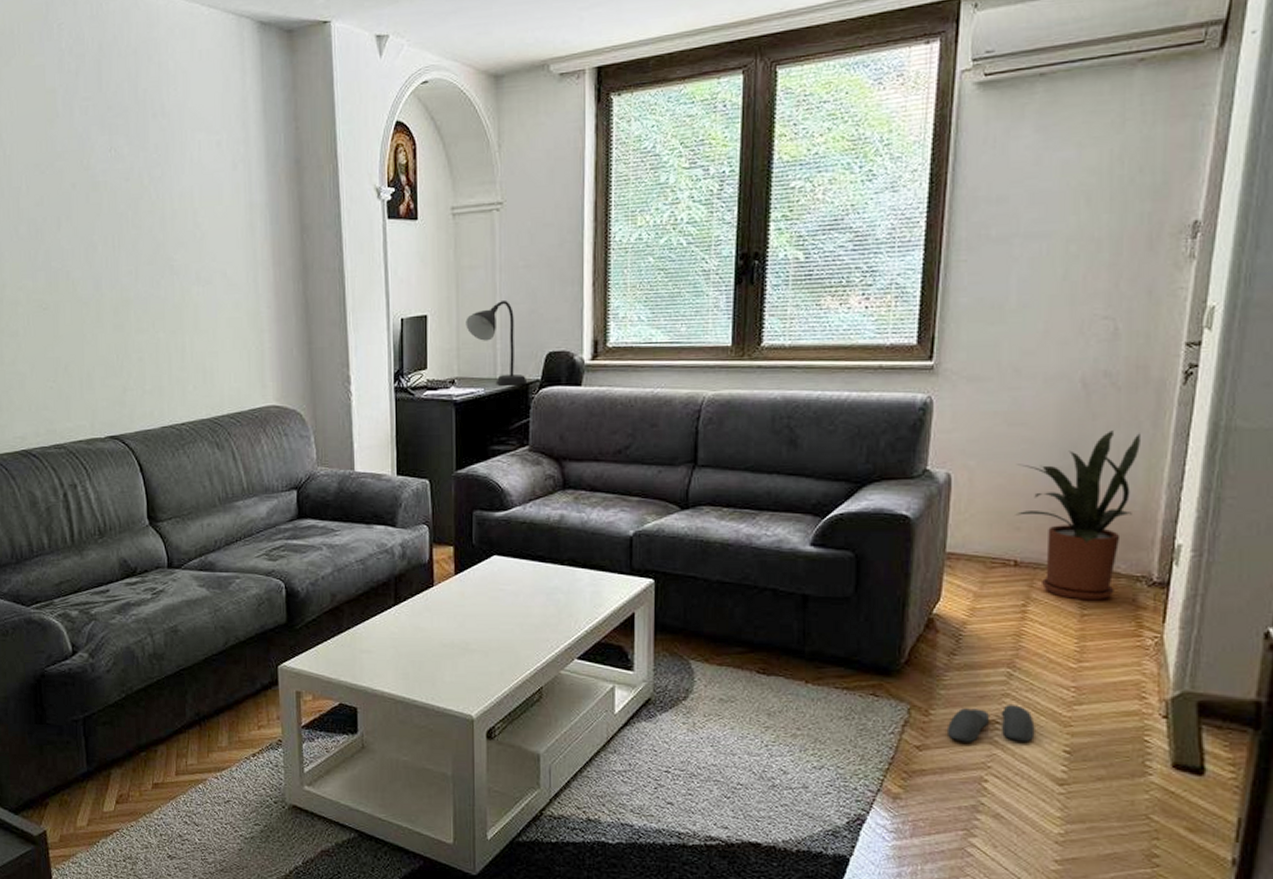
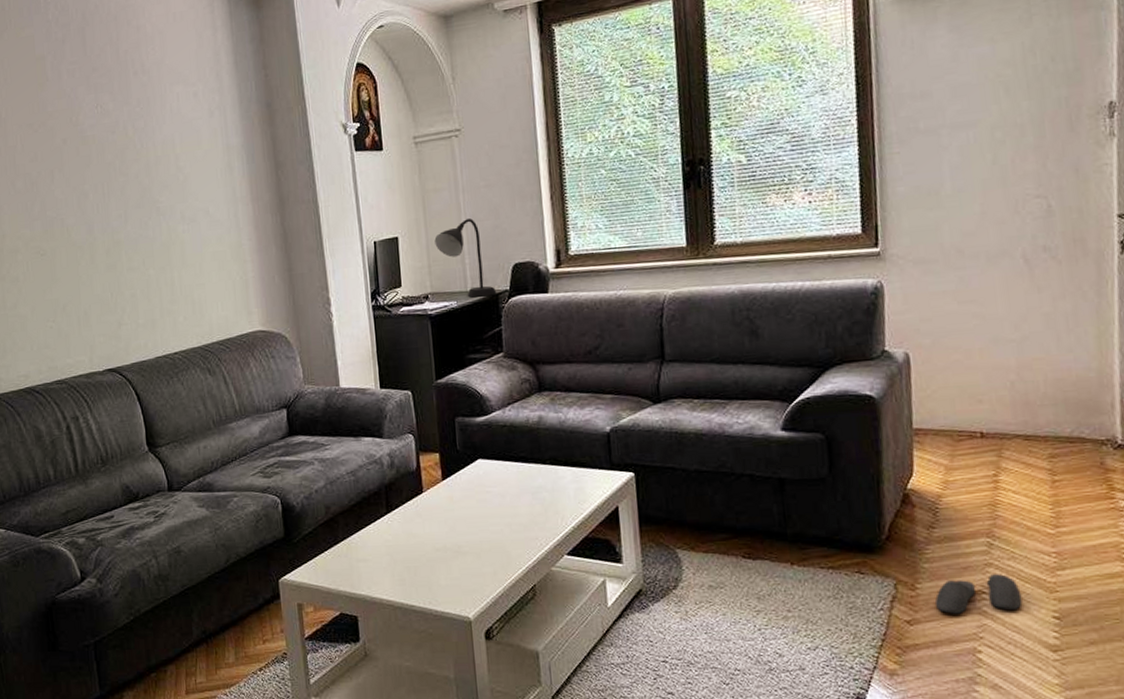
house plant: present [1015,430,1140,601] -> none [971,302,1088,467]

